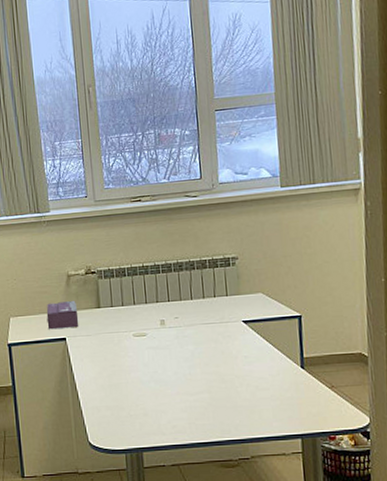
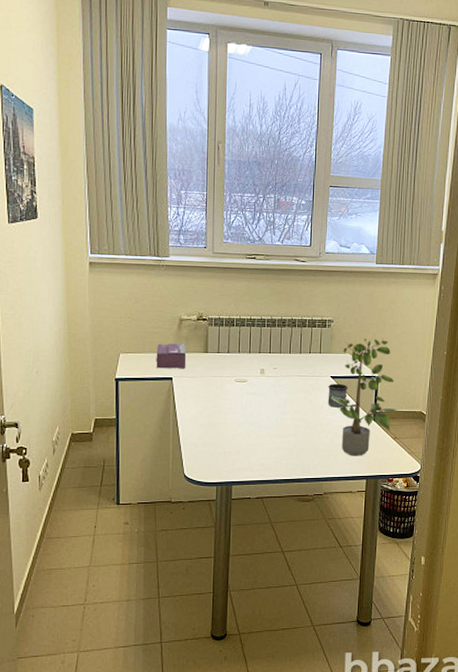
mug: none [241,328,265,356] -> present [328,383,348,408]
potted plant: none [246,271,331,412] -> present [331,338,398,456]

